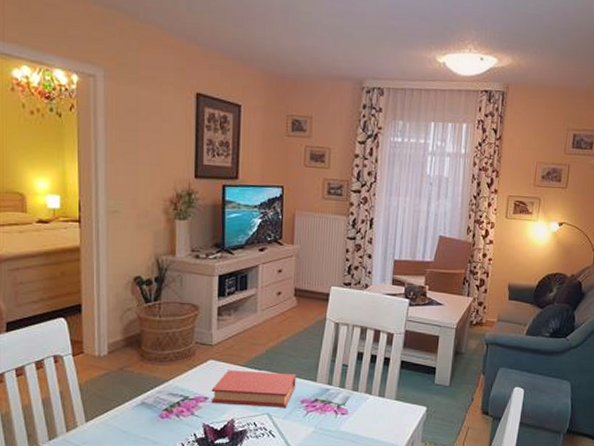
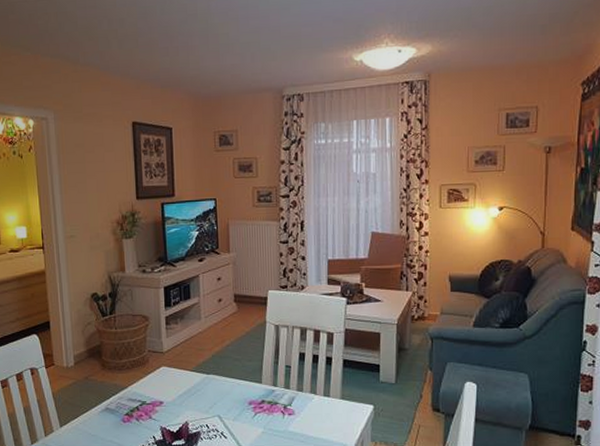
book: present [211,370,296,408] -> none [165,375,243,410]

